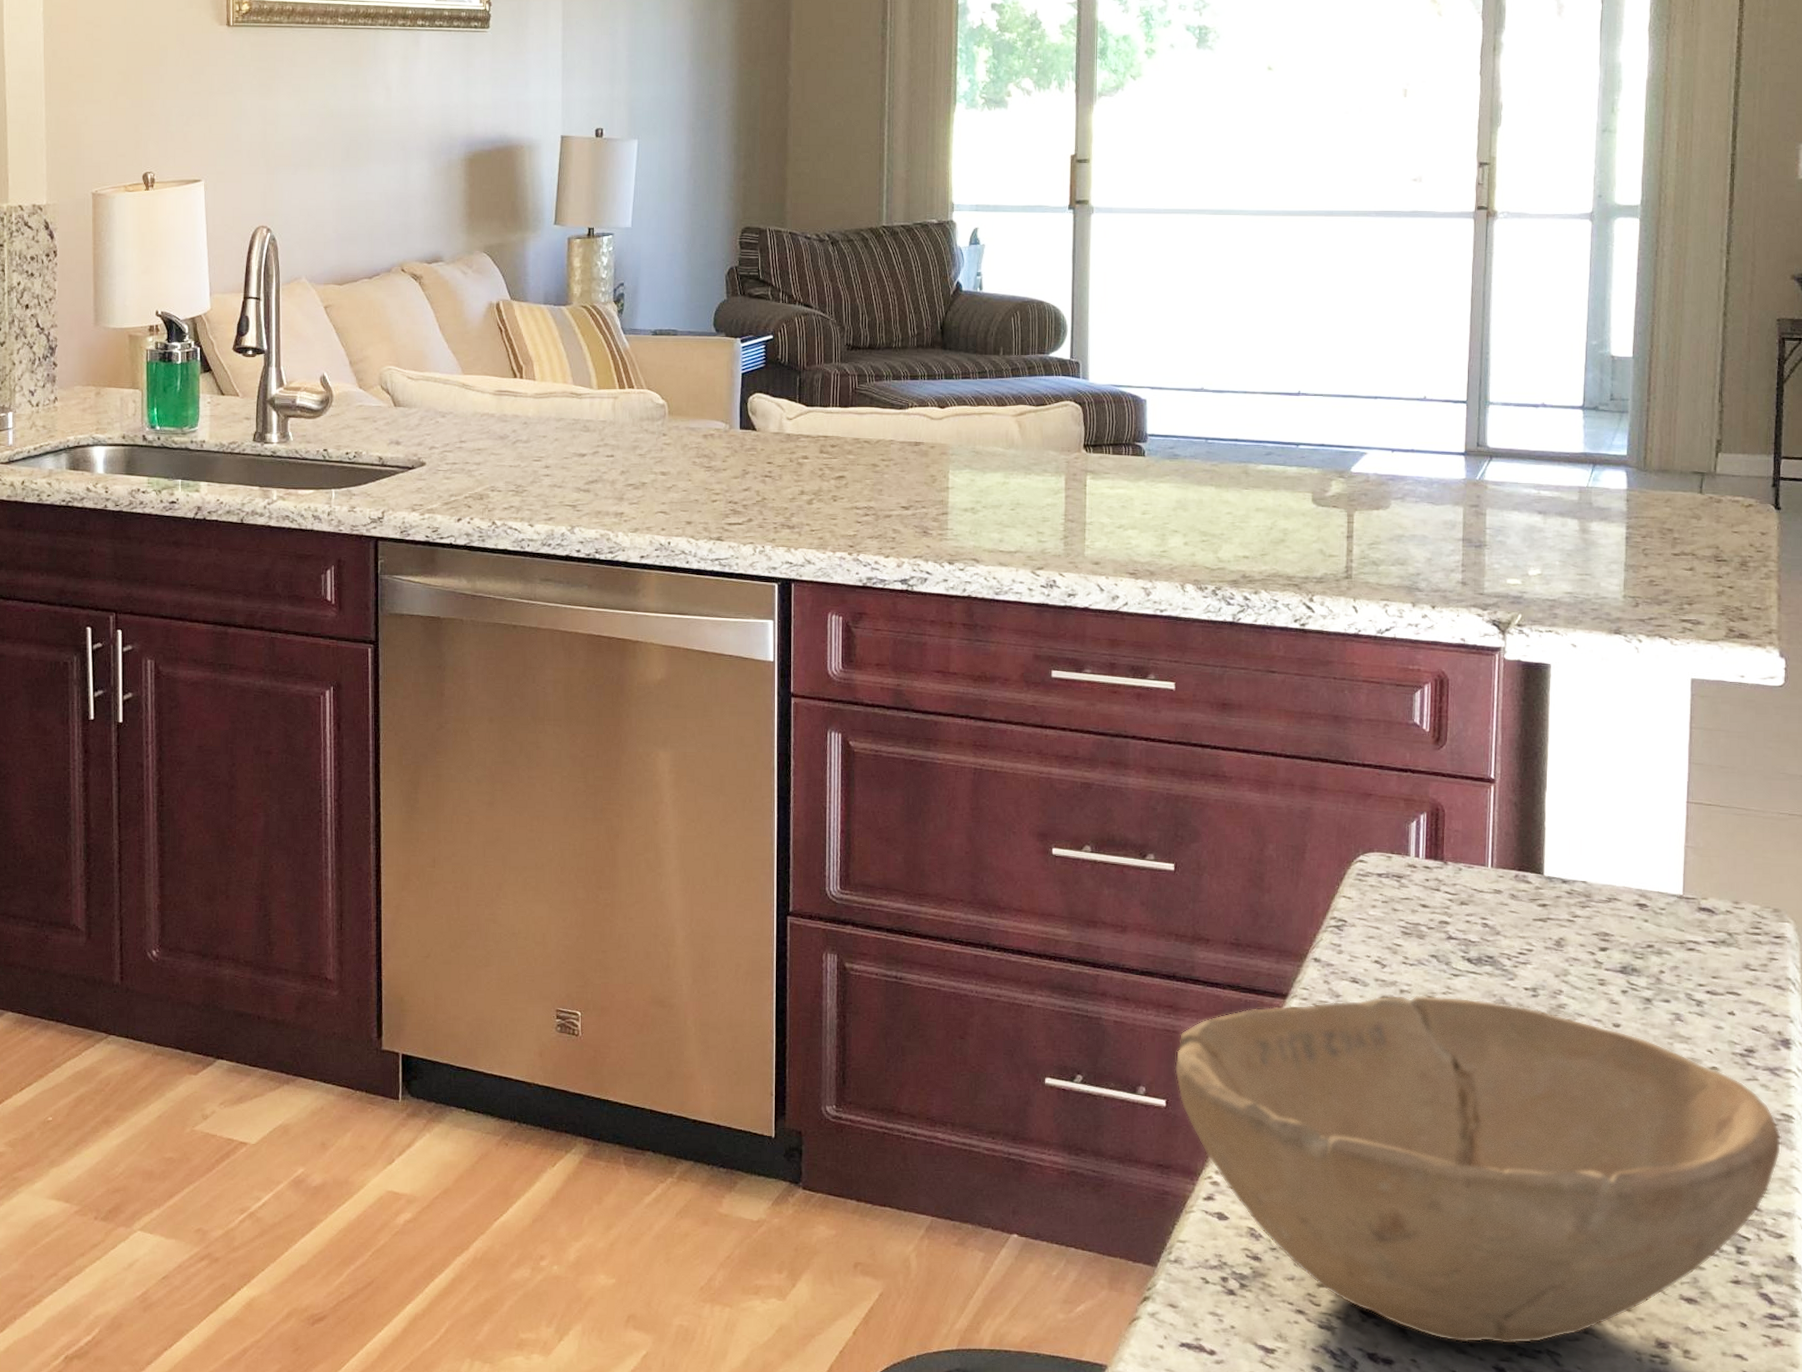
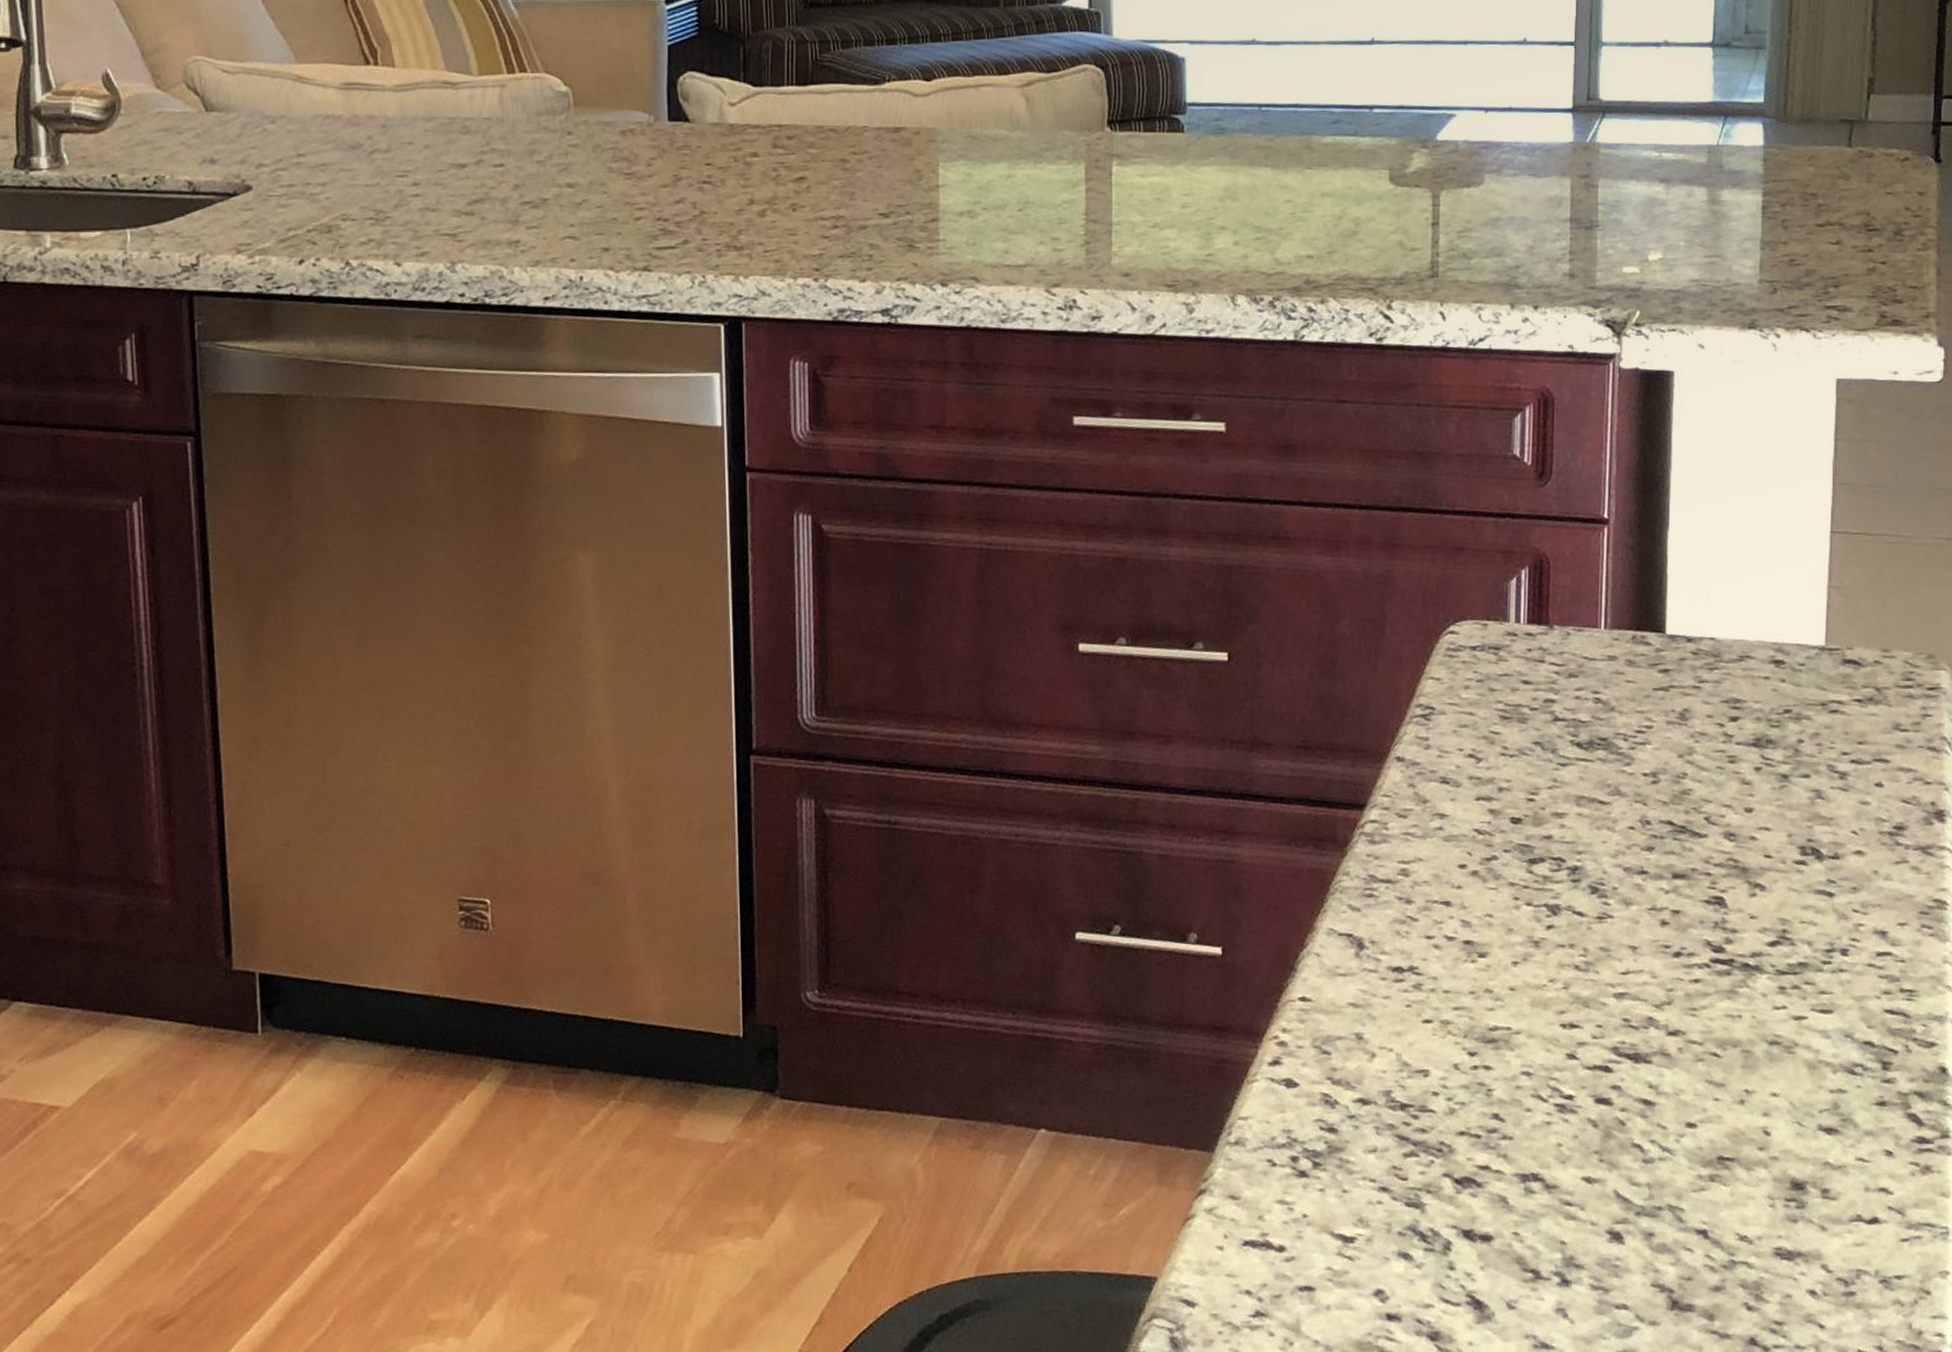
bowl: present [1174,995,1782,1345] -> none [1231,791,1934,1207]

